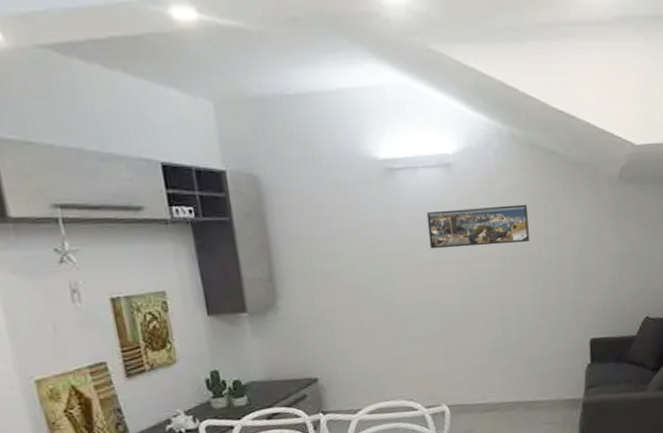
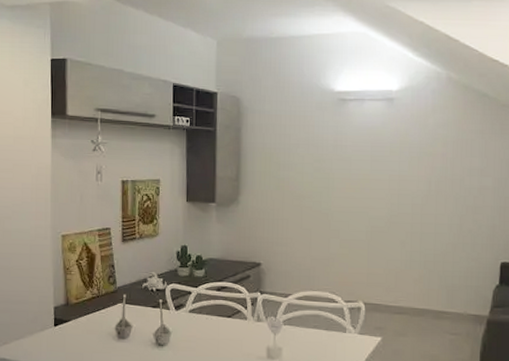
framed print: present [426,204,529,249] -> none [367,136,455,170]

